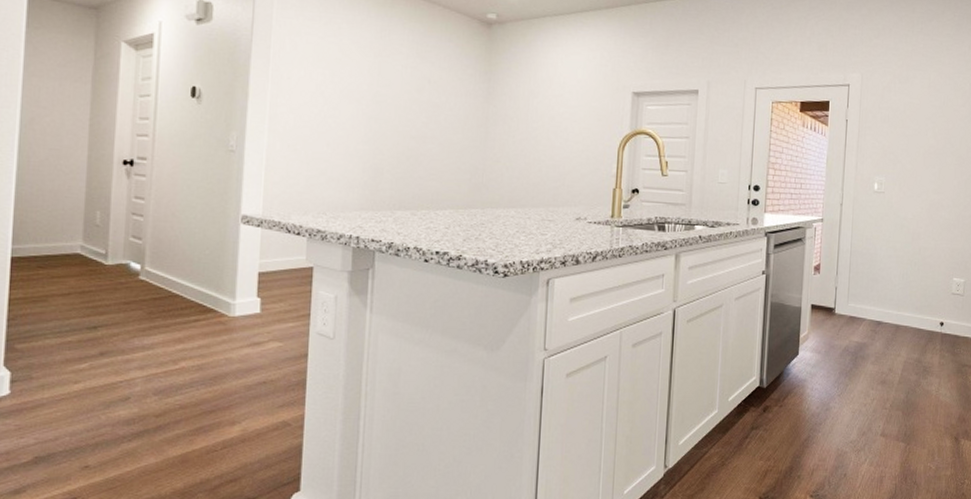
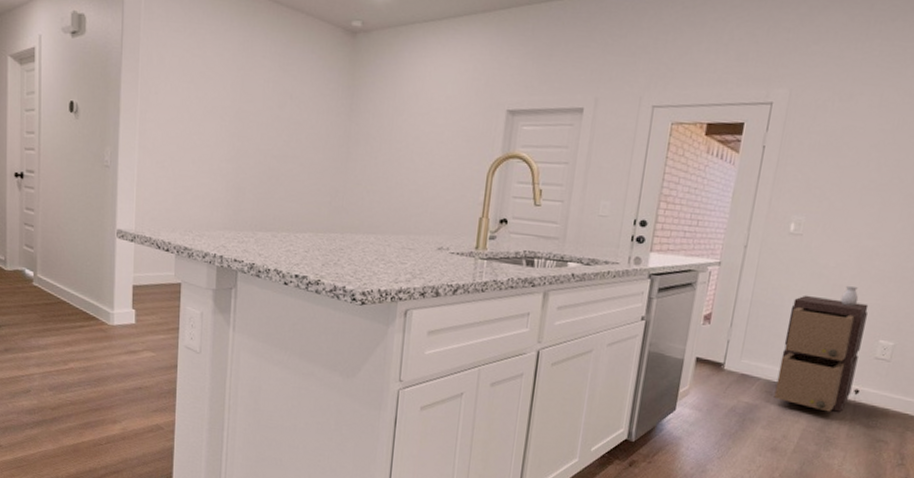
storage cabinet: none [878,233,942,344] -> present [774,285,869,412]

